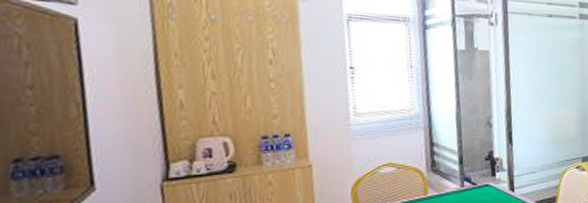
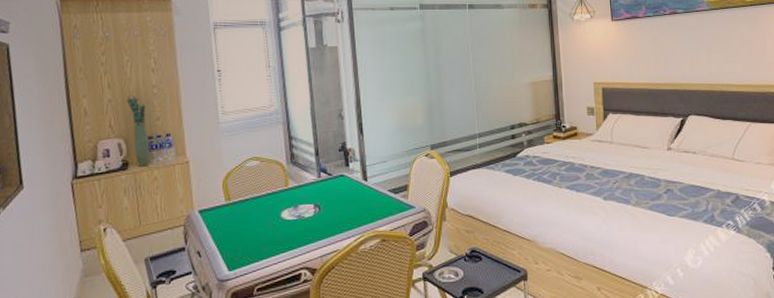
vase: none [234,88,264,171] -> present [126,95,150,168]

